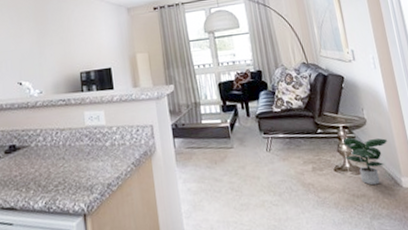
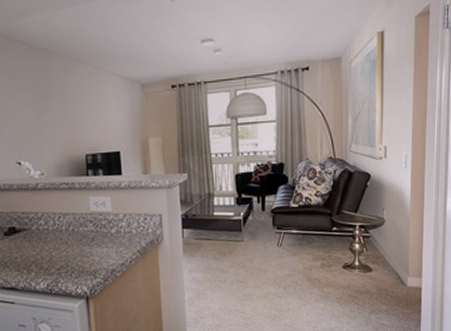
potted plant: present [343,137,387,186] -> none [355,236,401,283]

